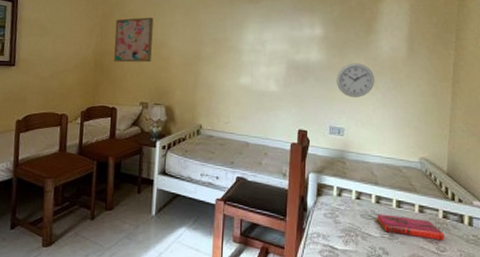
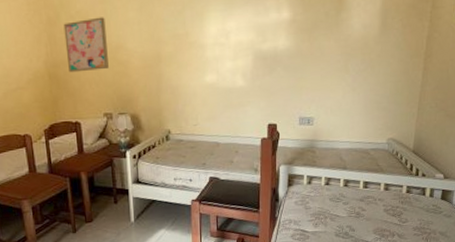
wall clock: present [336,63,375,97] -> none [305,46,346,84]
hardback book: present [377,214,444,241] -> none [345,195,407,214]

